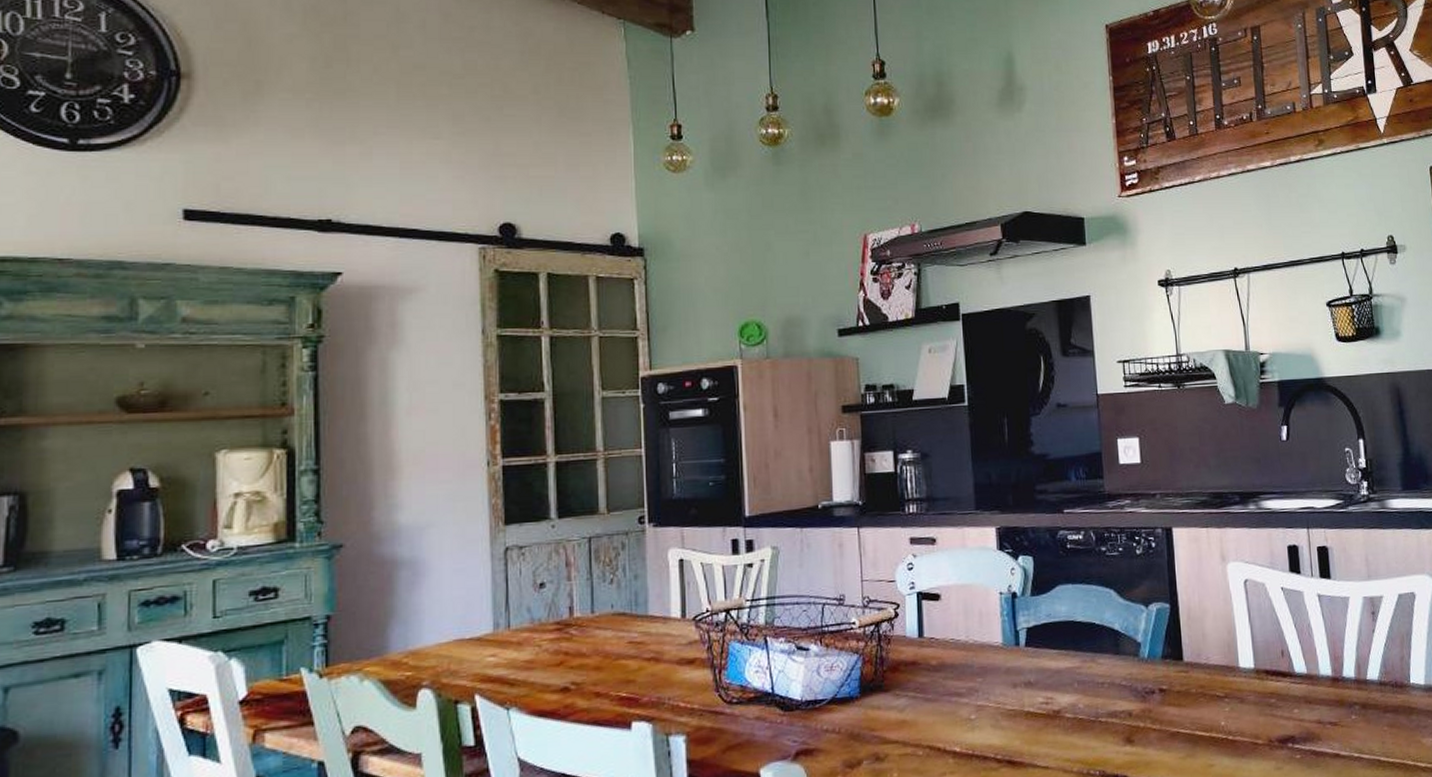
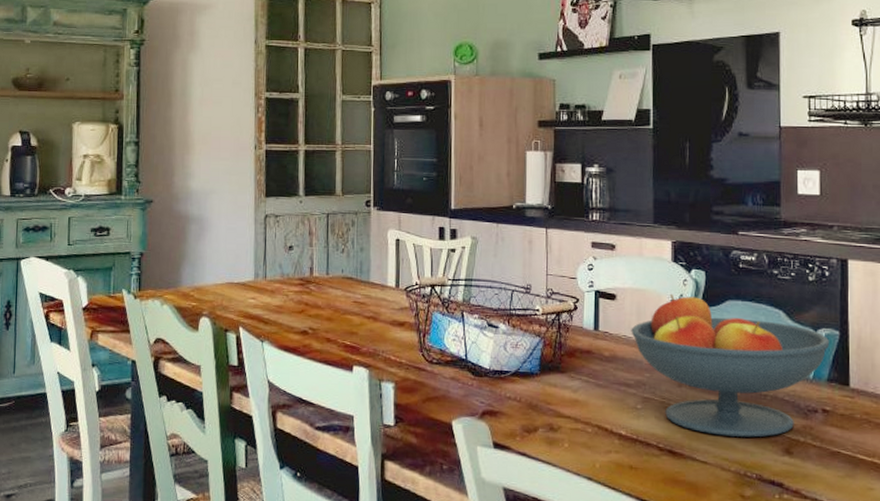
fruit bowl: none [958,586,1162,735] -> present [631,294,830,438]

